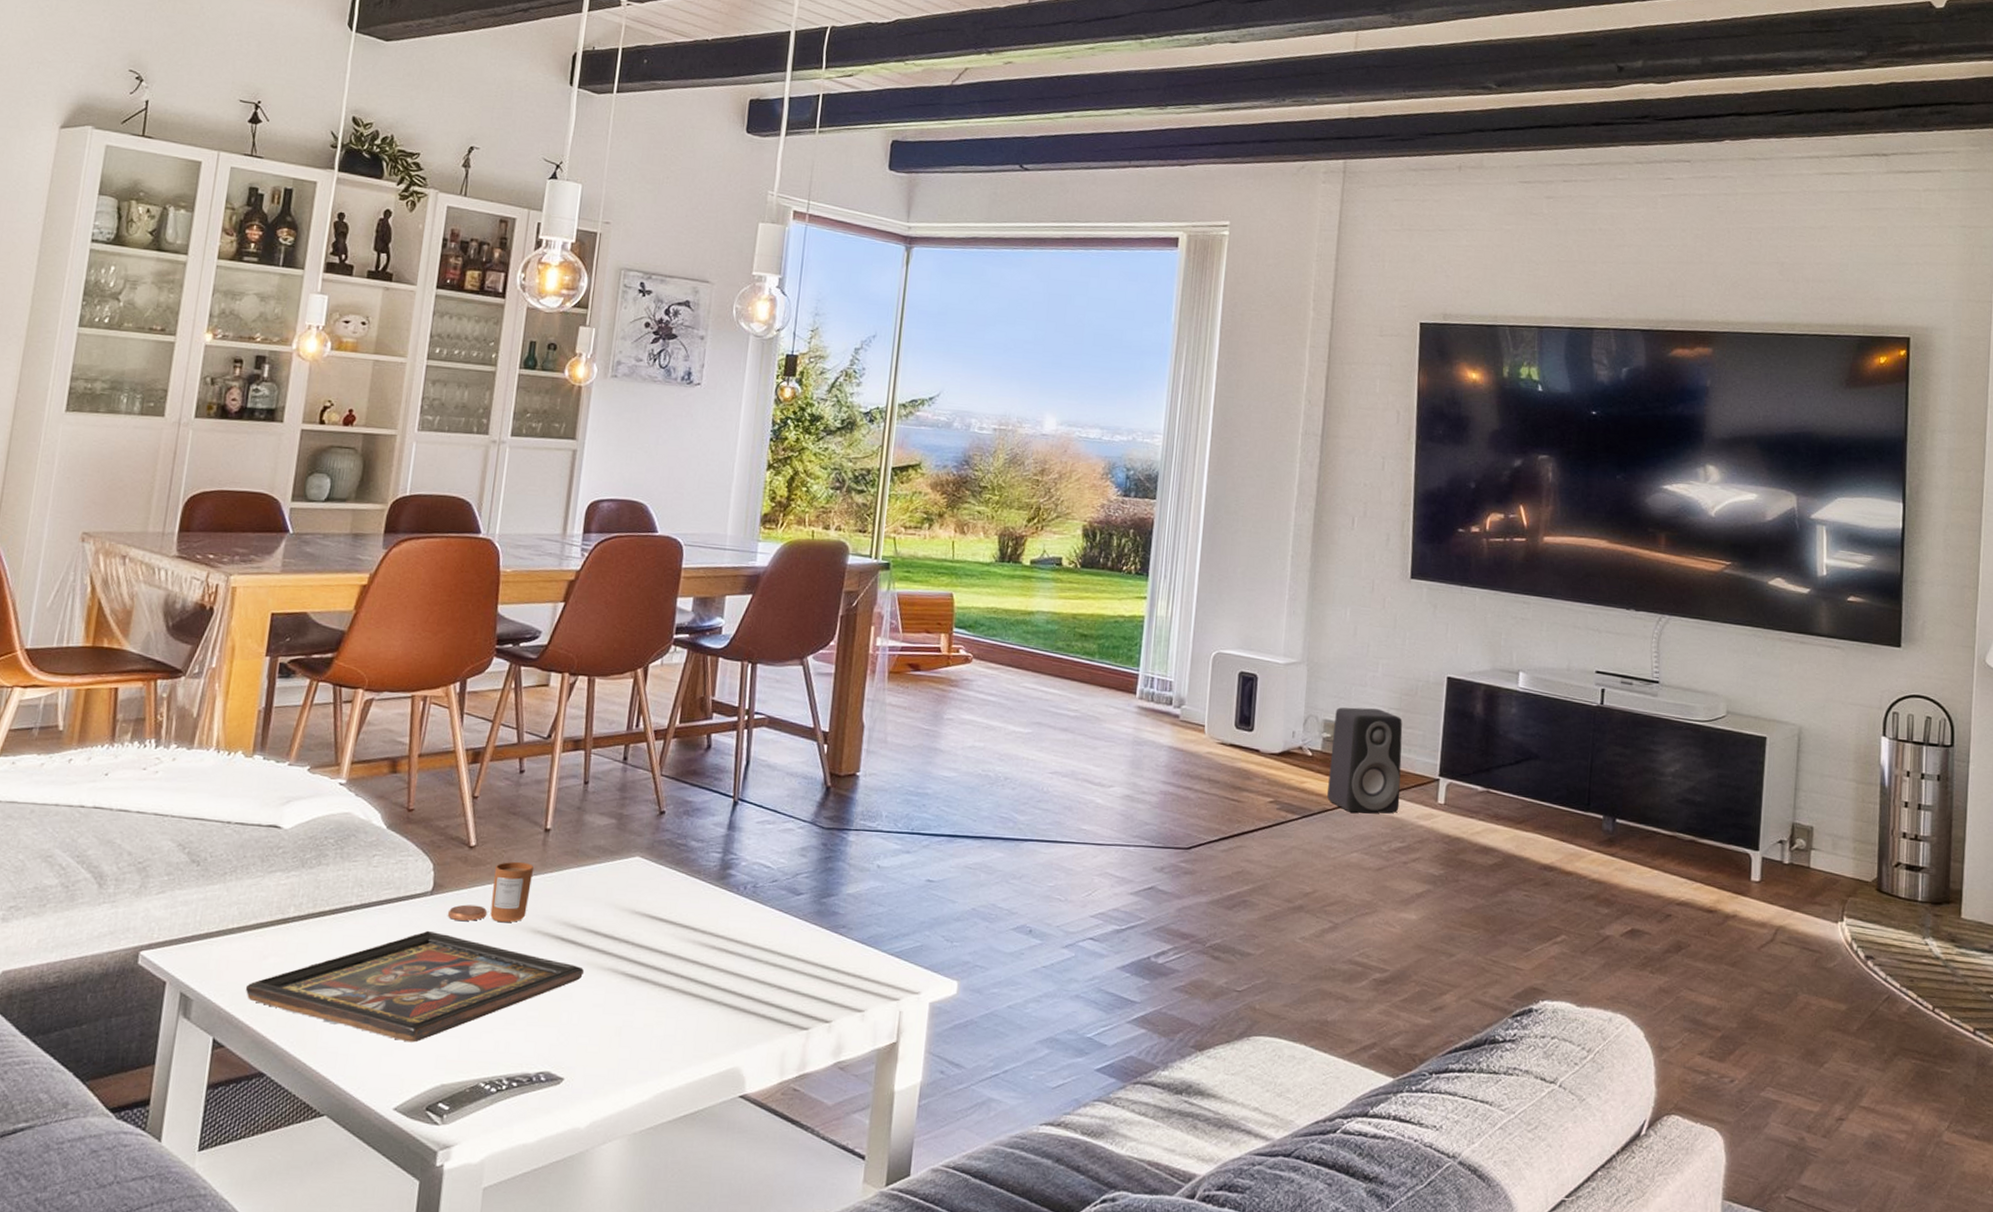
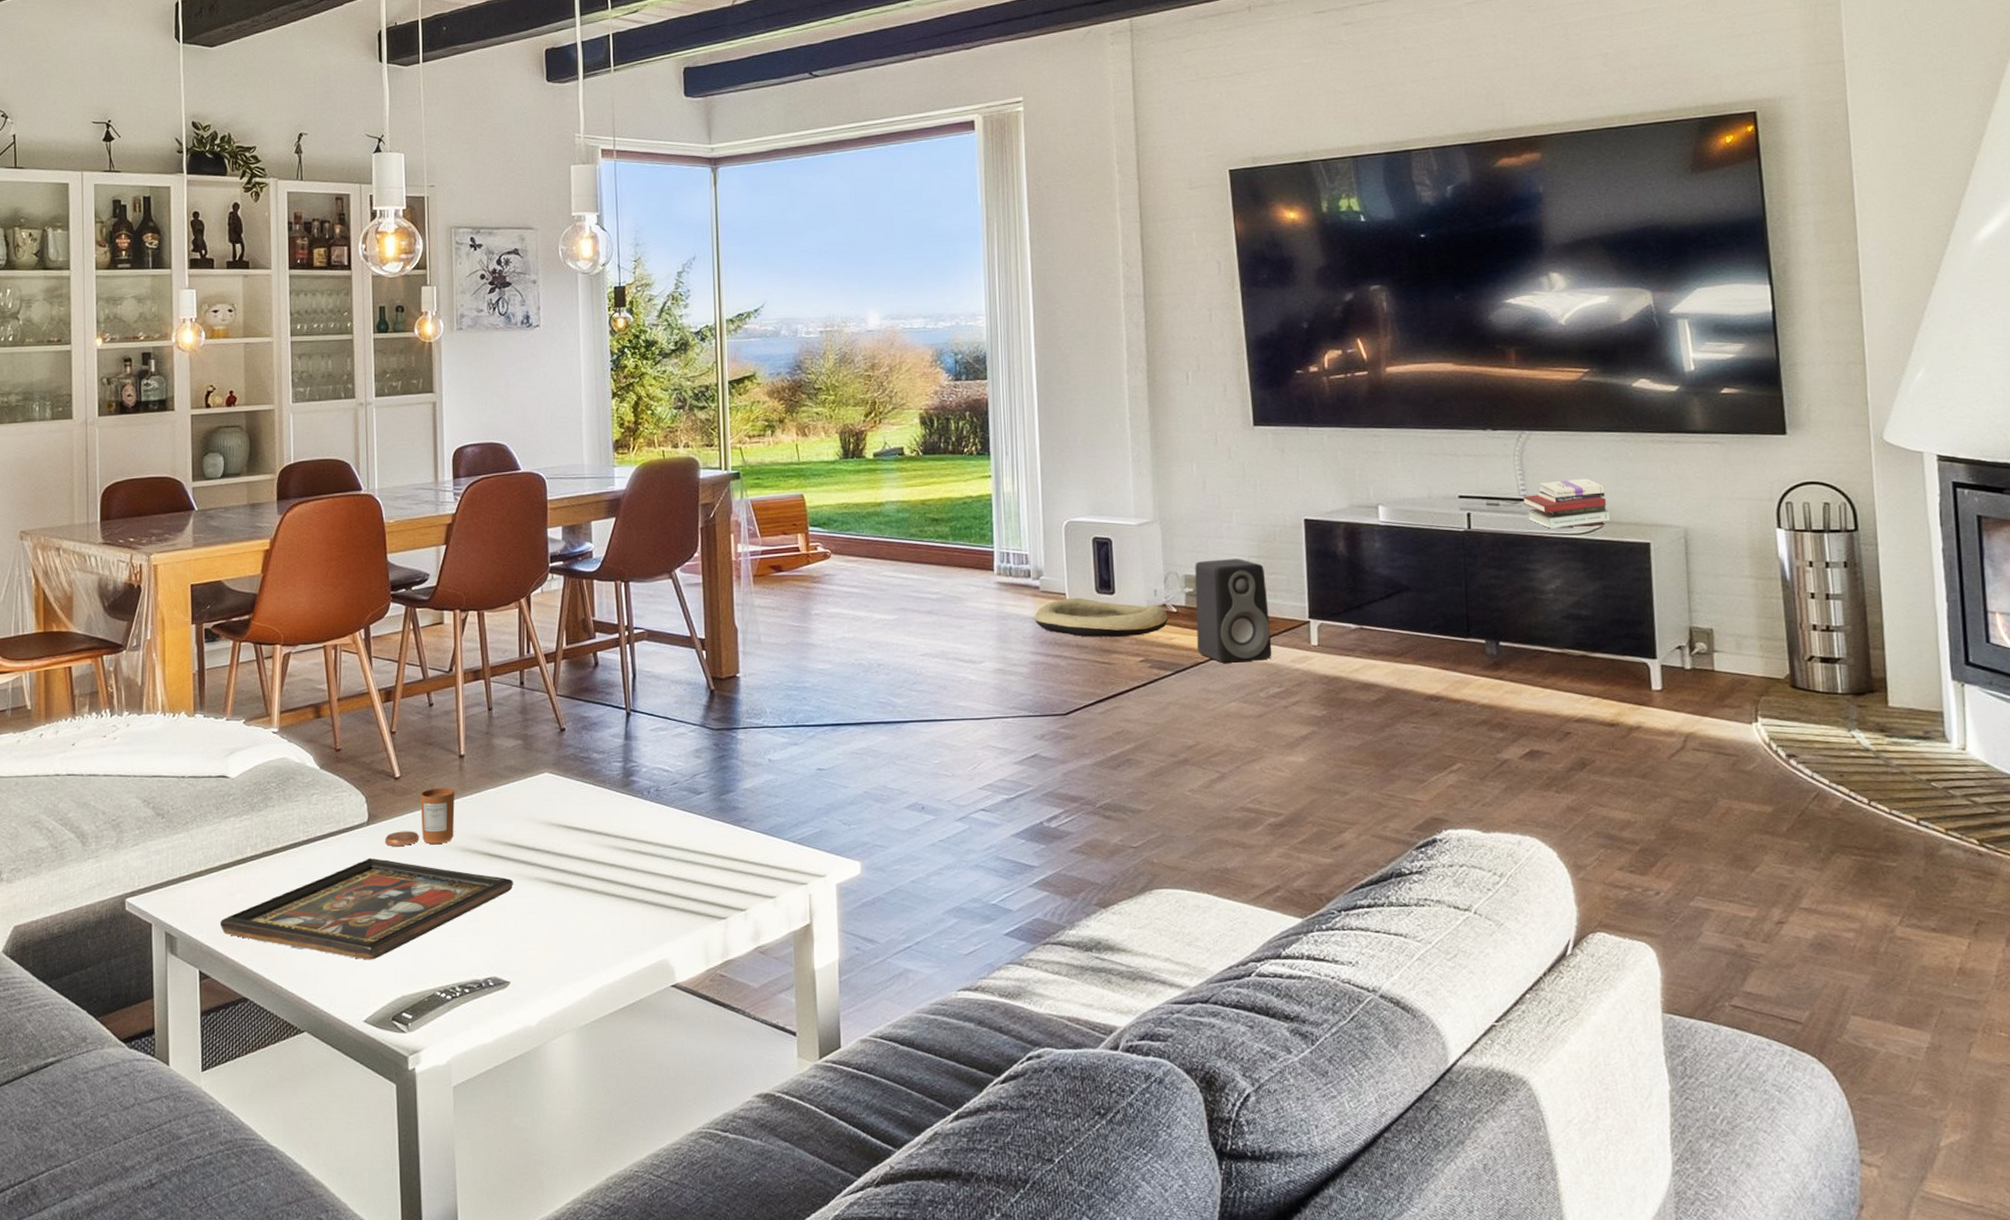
dog bed: none [1170,730,1303,776] -> present [1034,597,1168,637]
books: none [1655,666,1734,715] -> present [1523,478,1611,529]

